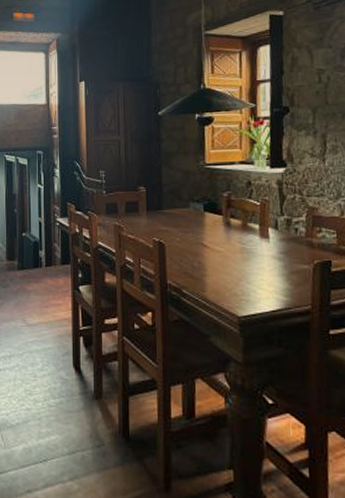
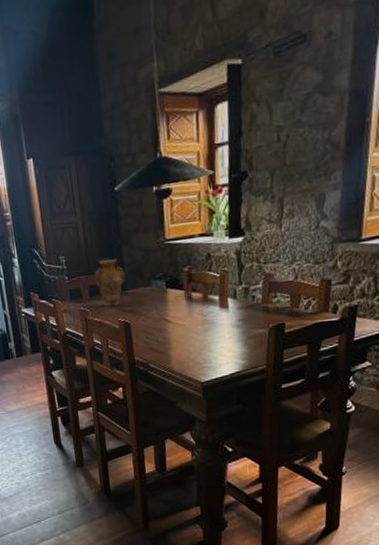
vase: none [132,177,163,225] -> present [94,259,126,307]

